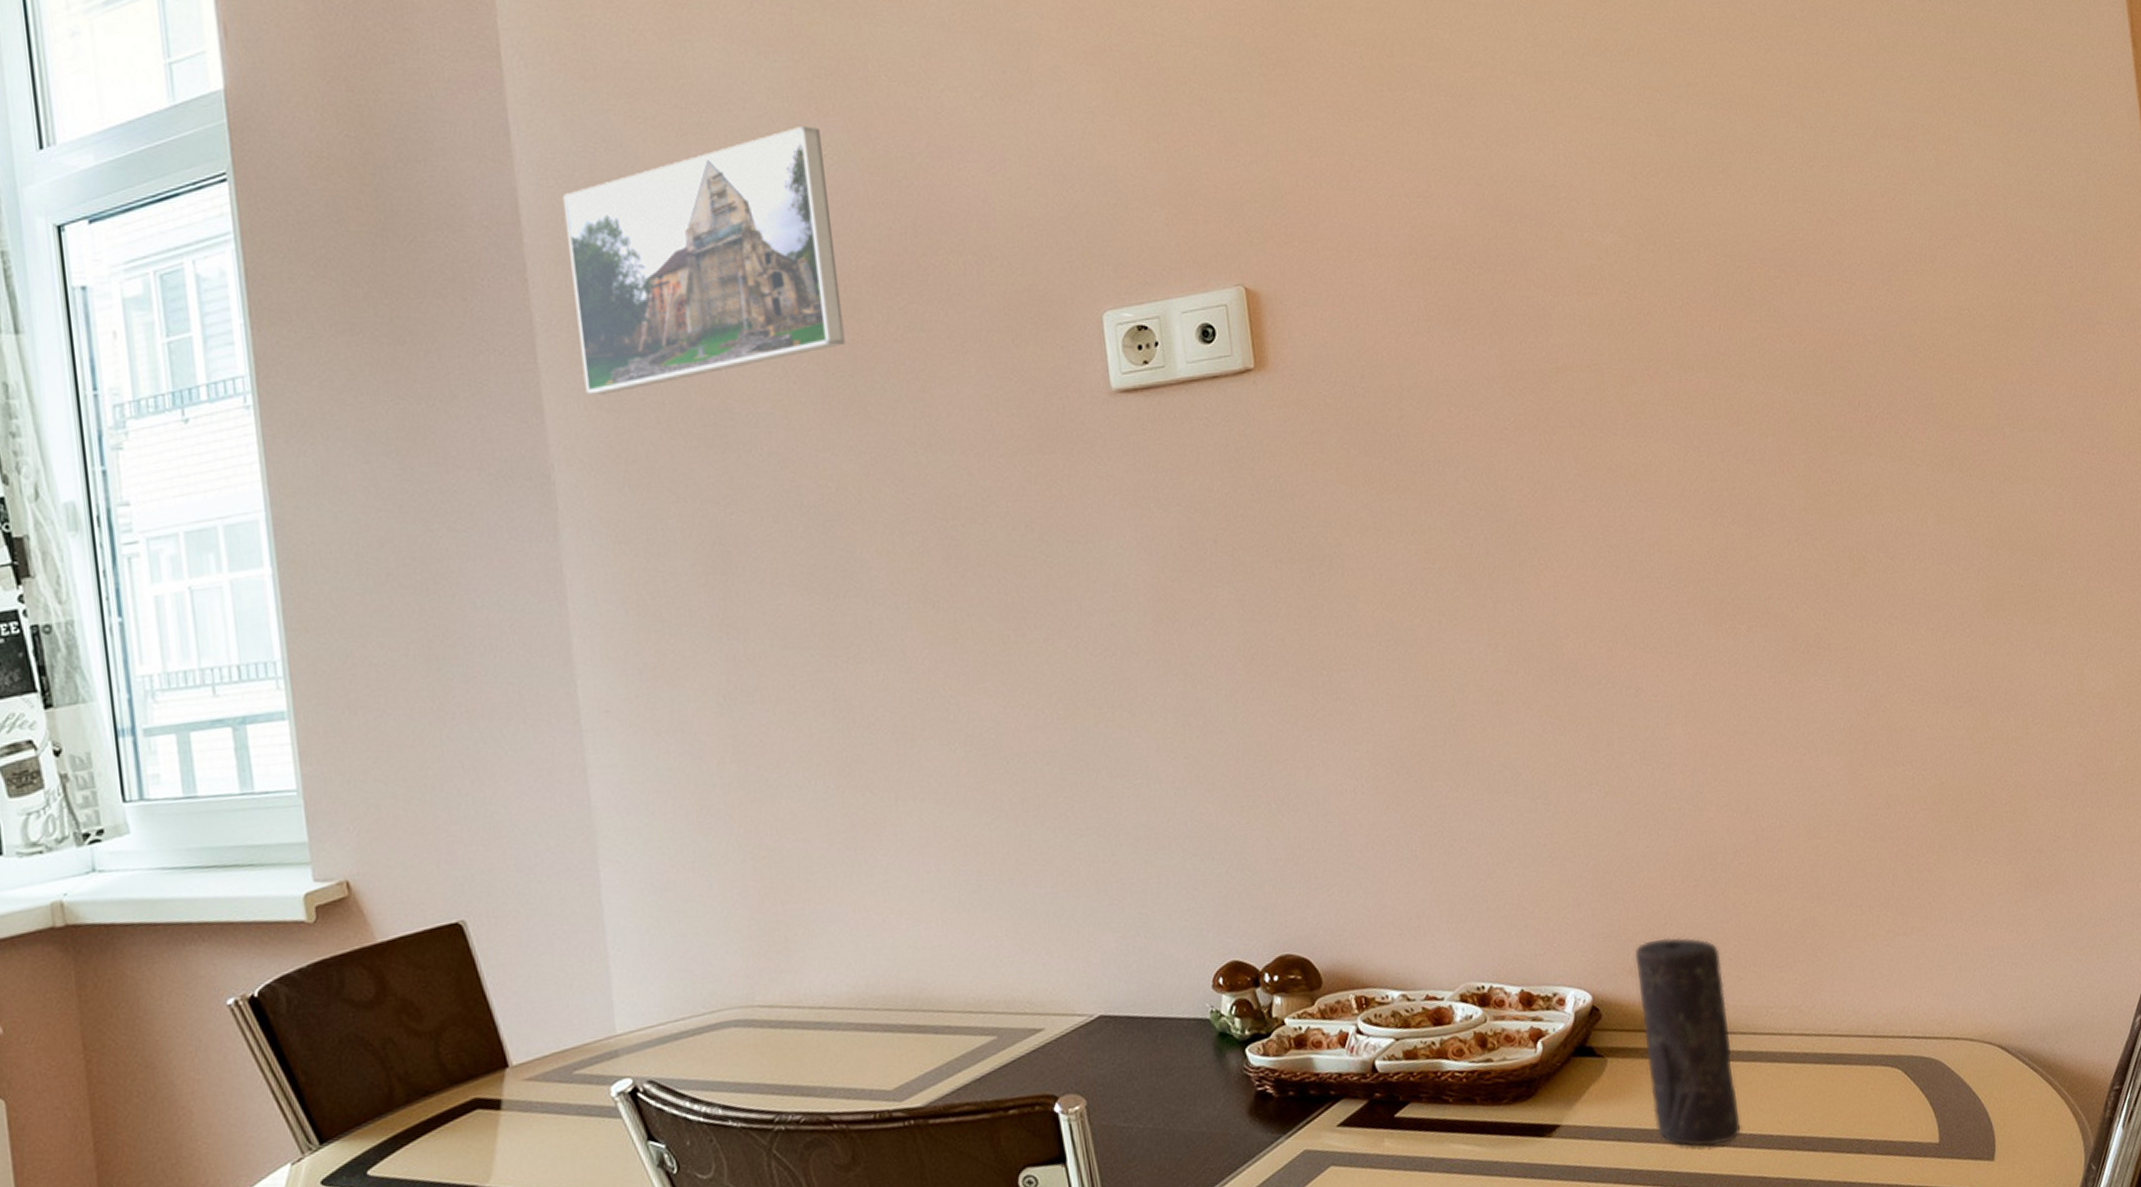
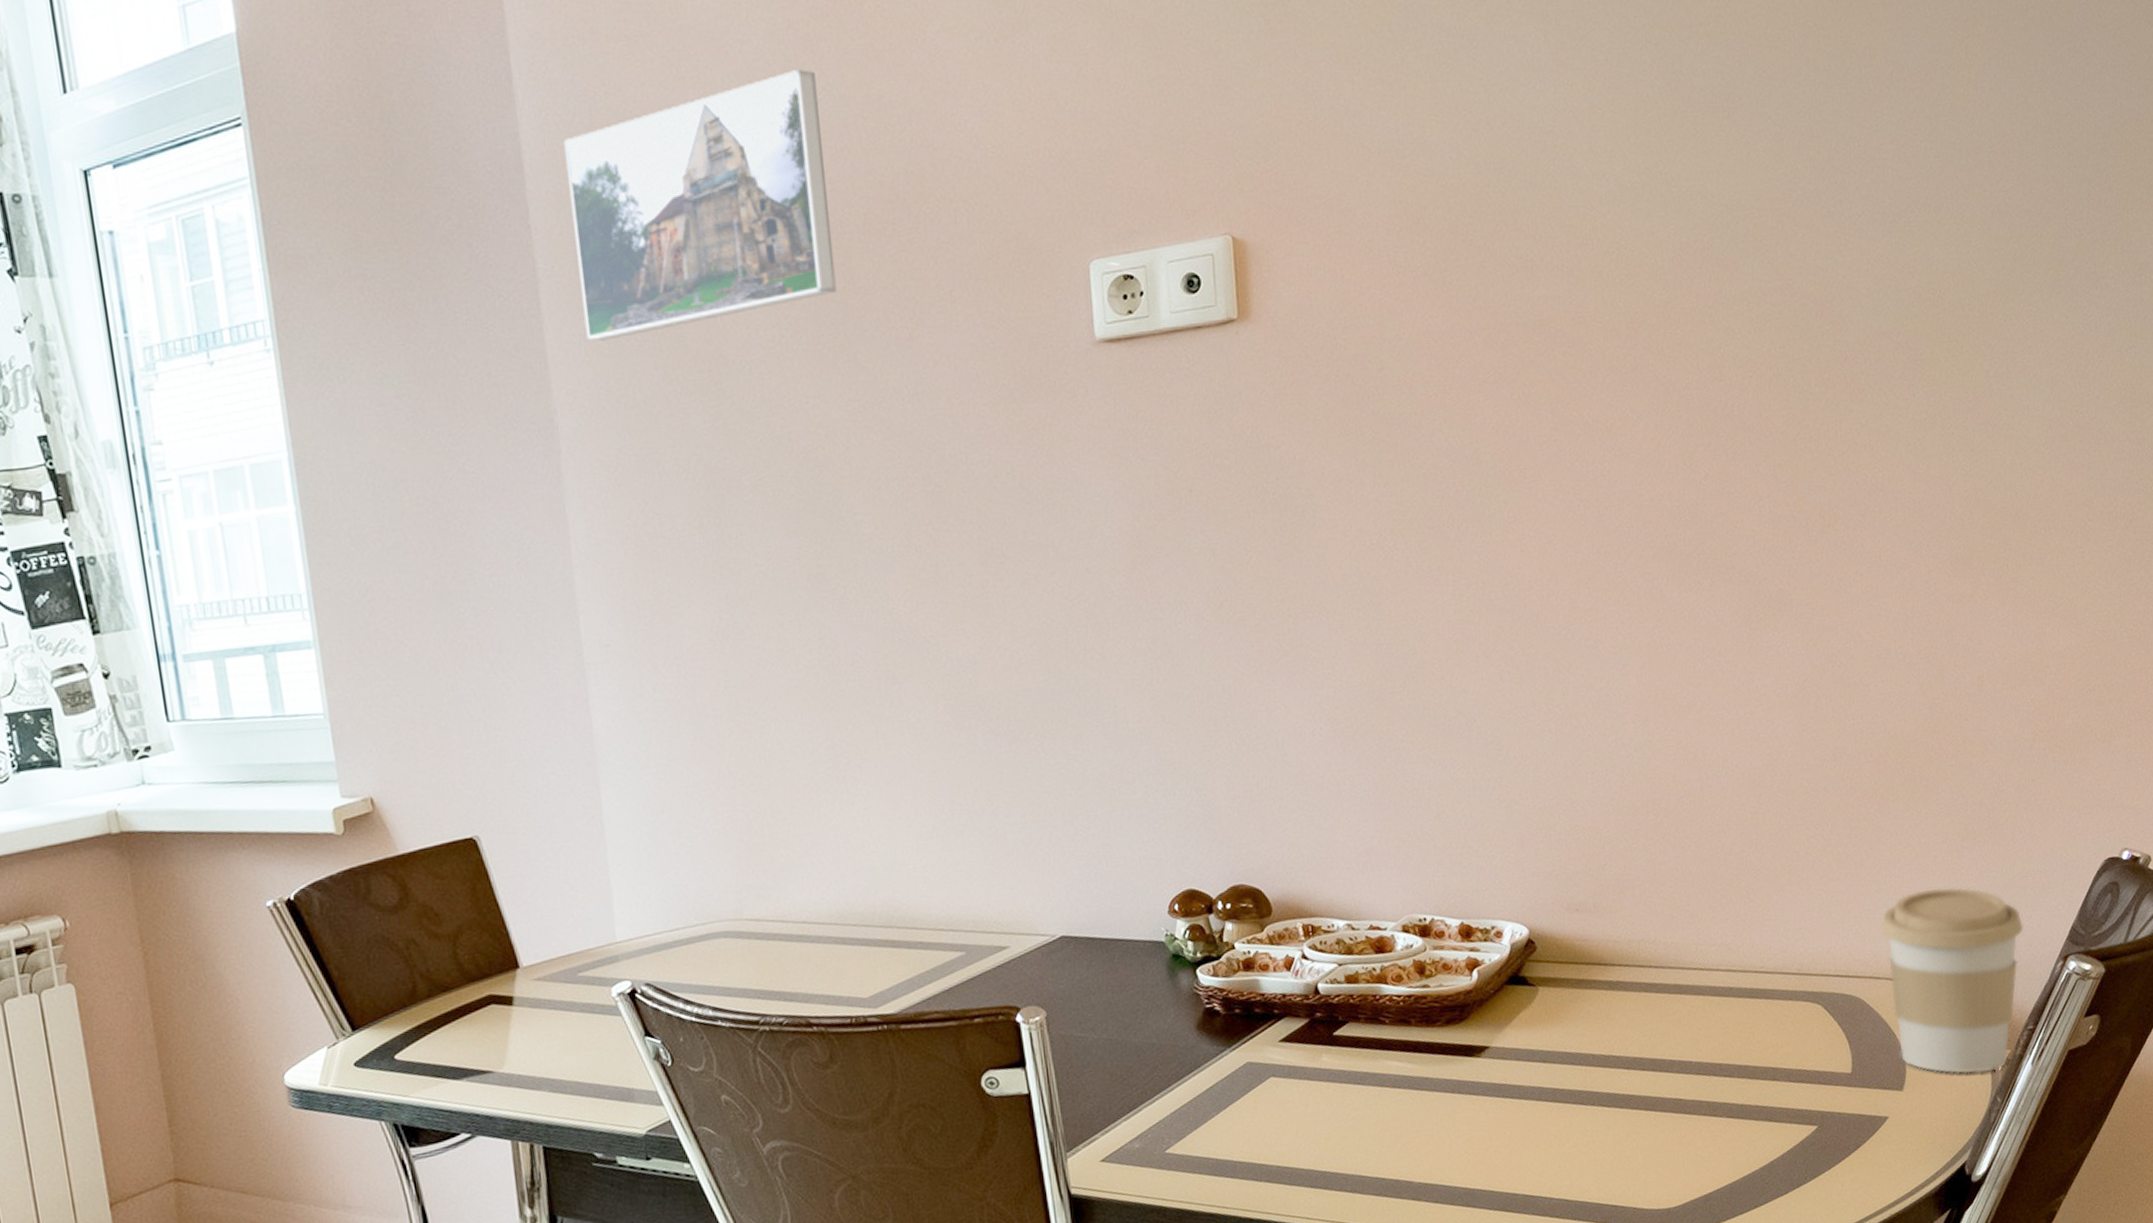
candle: present [1634,937,1741,1147] -> none [1573,877,1662,1070]
coffee cup: none [1953,939,2099,1141] -> present [1881,887,2024,1074]

